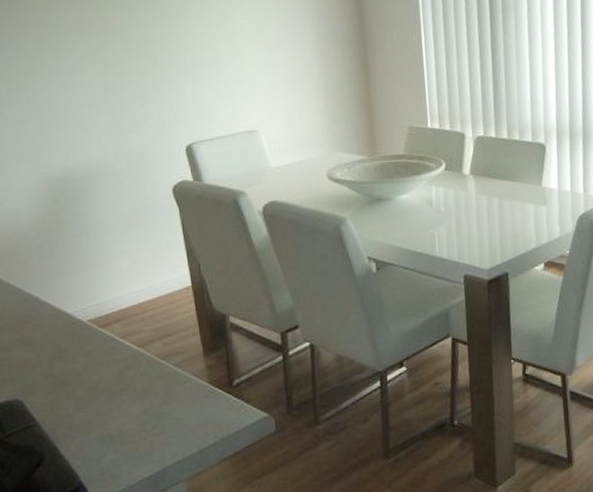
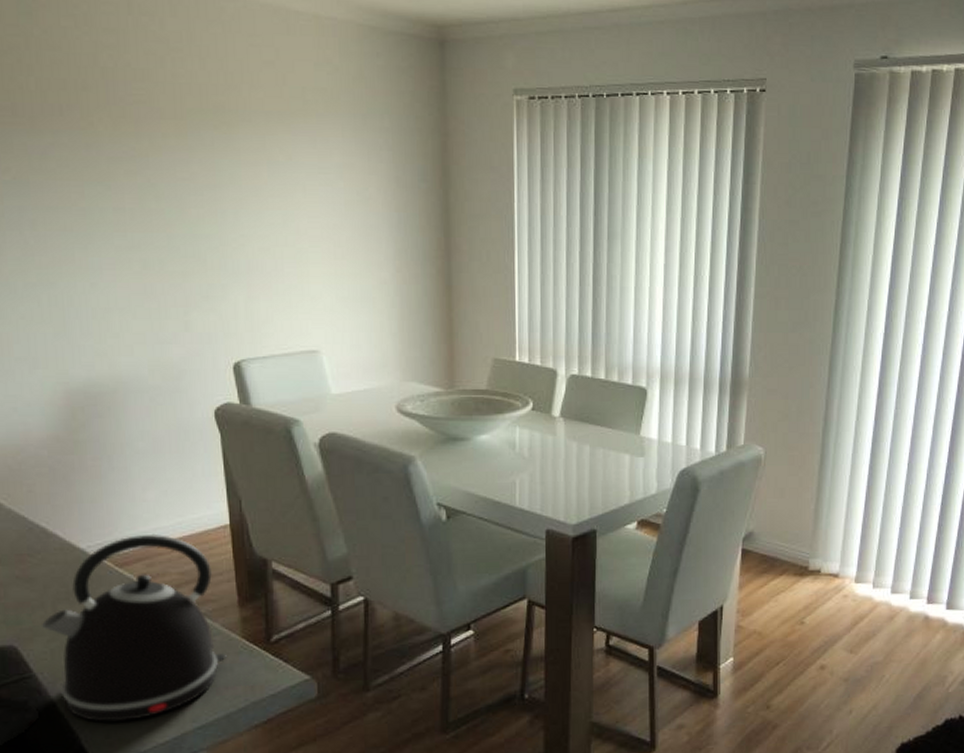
kettle: none [41,297,197,462] -> present [42,533,227,722]

